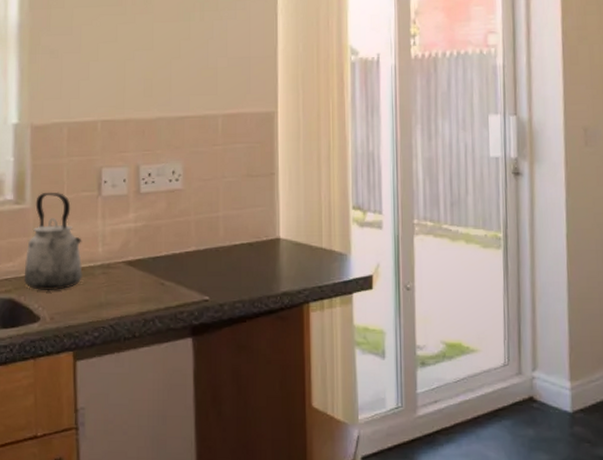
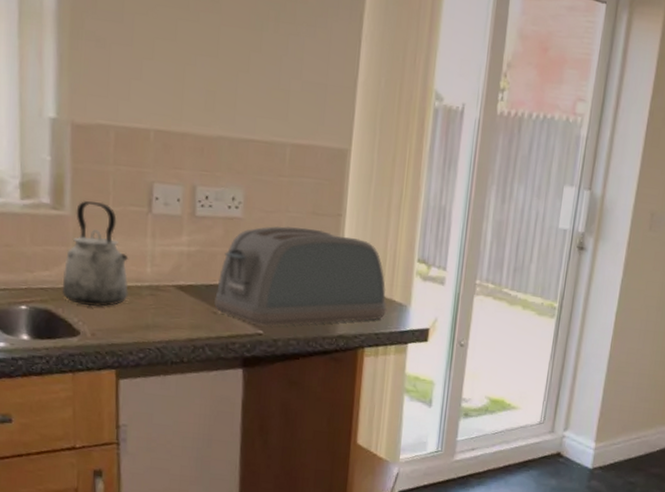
toaster: none [162,190,328,292] -> present [214,225,387,326]

